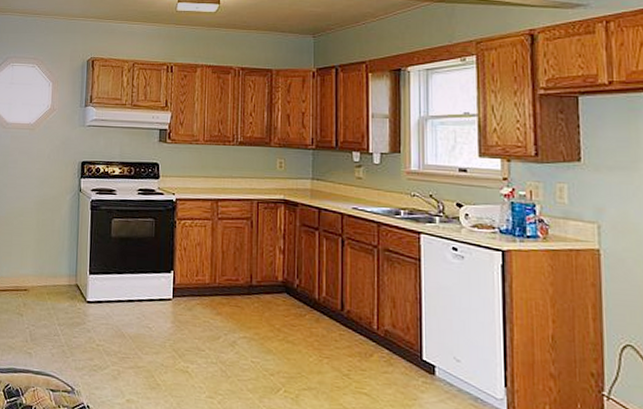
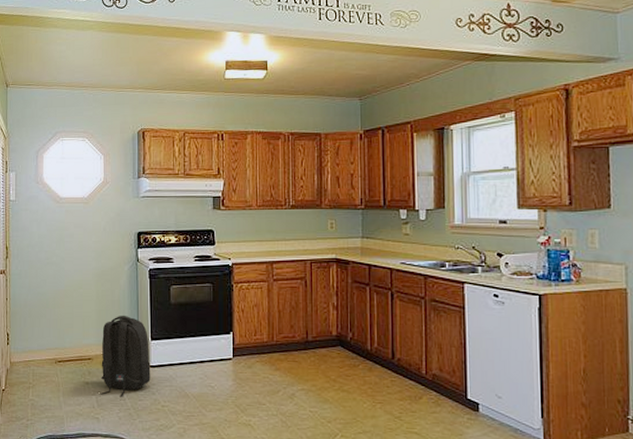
backpack: none [34,246,87,333] -> present [100,315,151,397]

